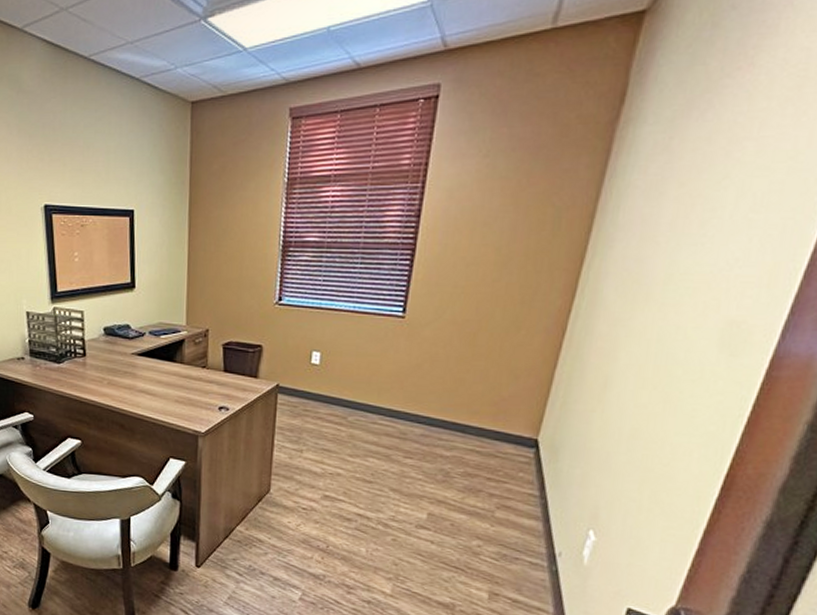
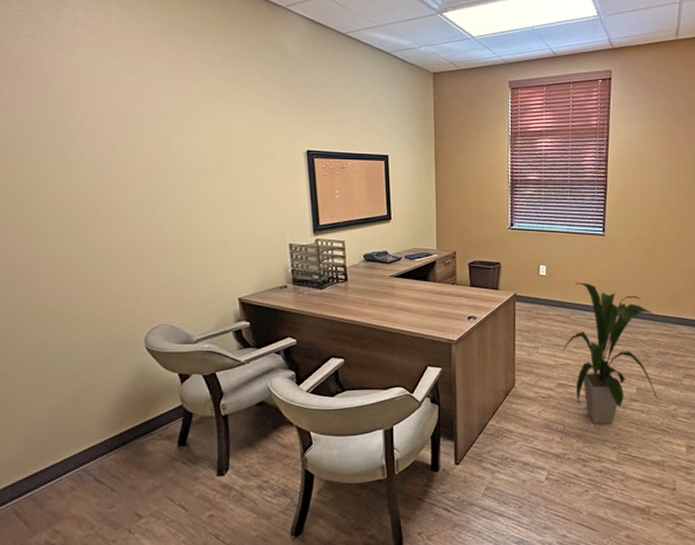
house plant: none [332,376,465,551] -> present [562,282,657,425]

